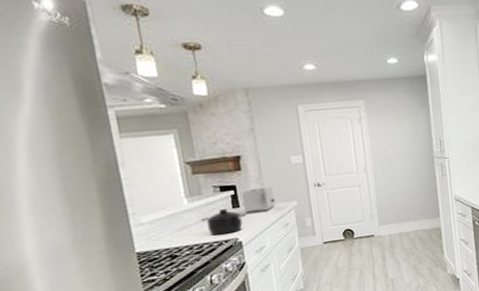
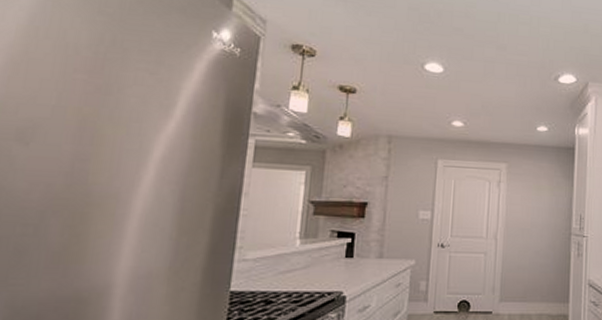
saucepan: present [201,208,247,236] -> none [308,256,359,286]
toaster: present [242,187,276,215] -> none [356,240,393,267]

